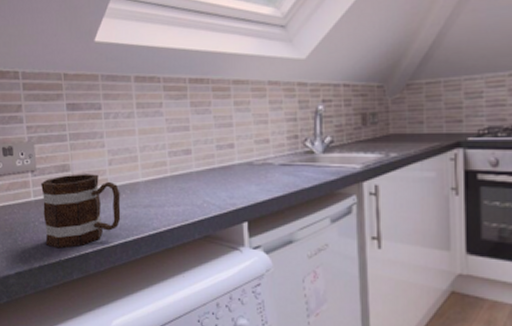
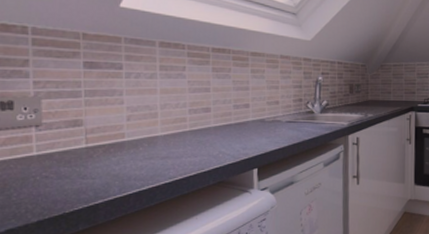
mug: present [41,174,121,249] -> none [47,128,138,202]

